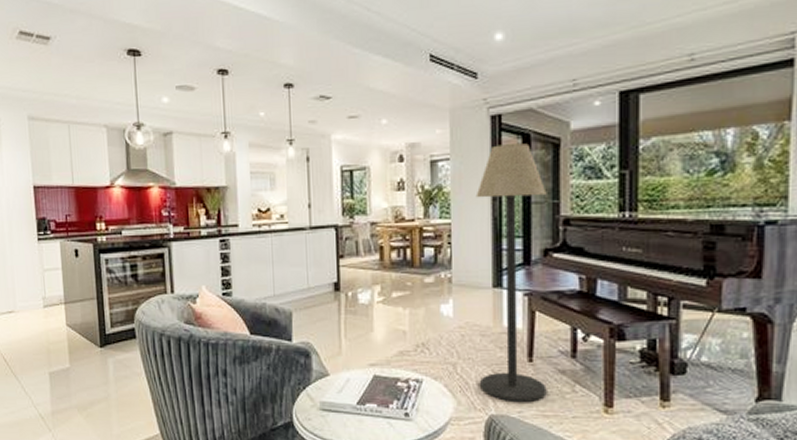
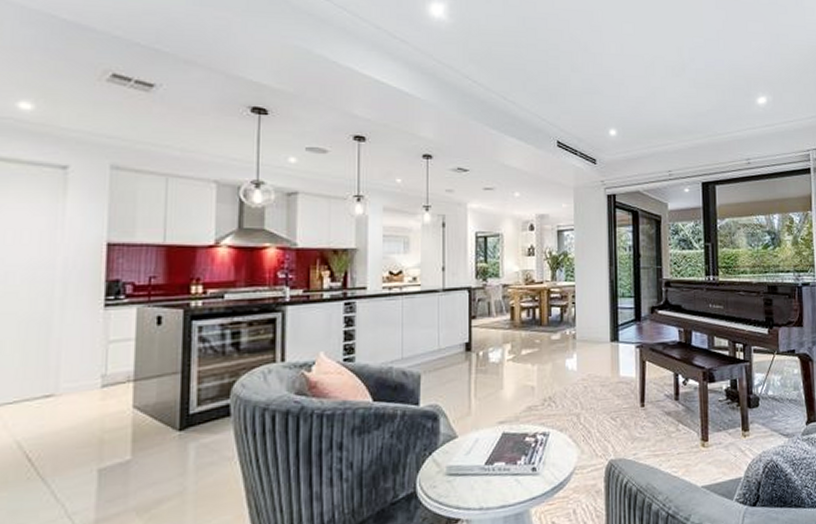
floor lamp: present [476,143,547,403] -> none [595,219,657,446]

